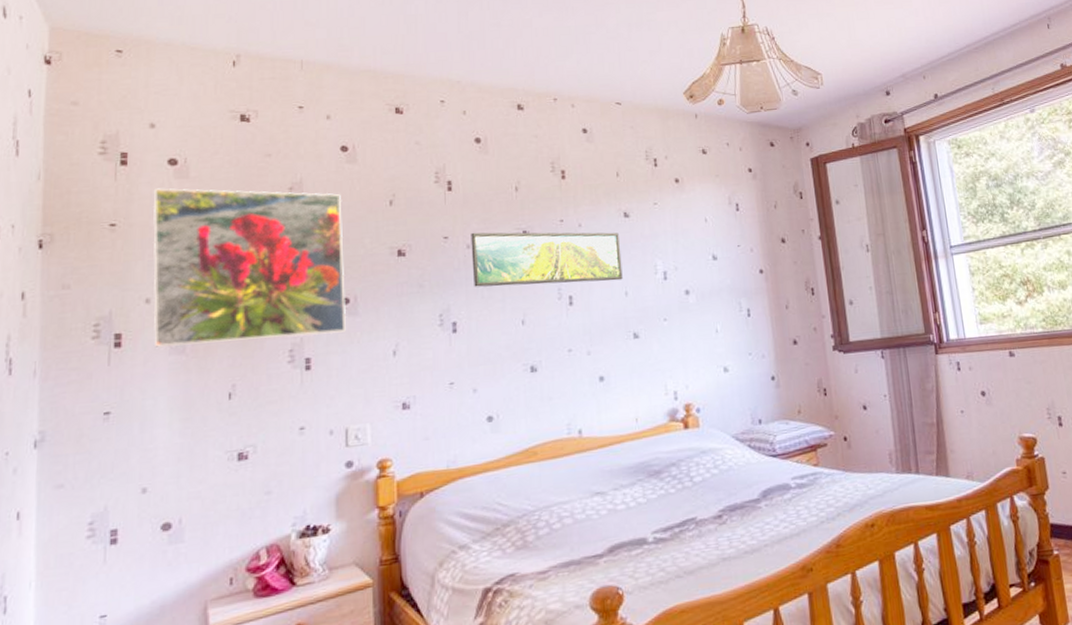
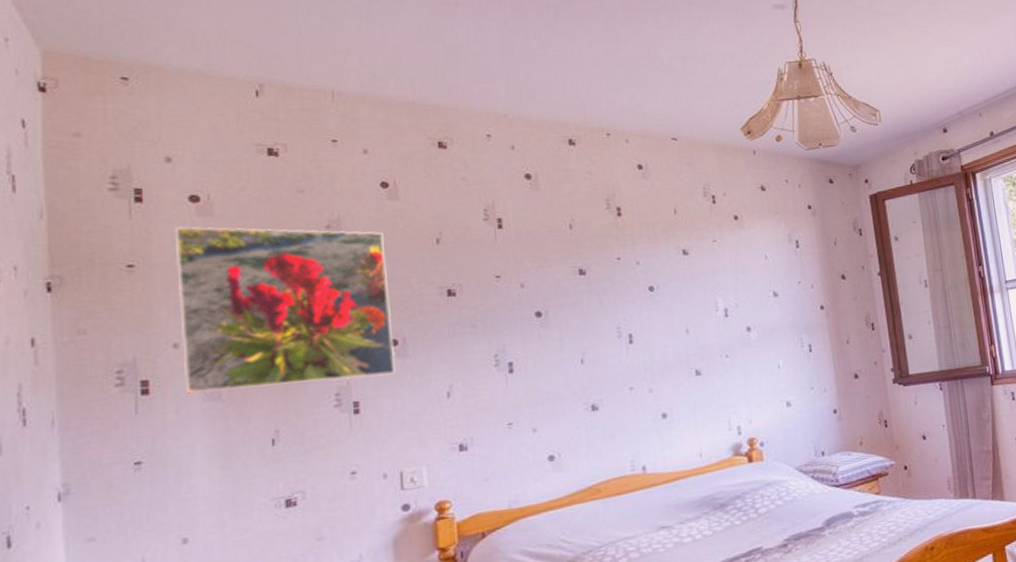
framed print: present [471,232,623,287] -> none [524,270,683,327]

